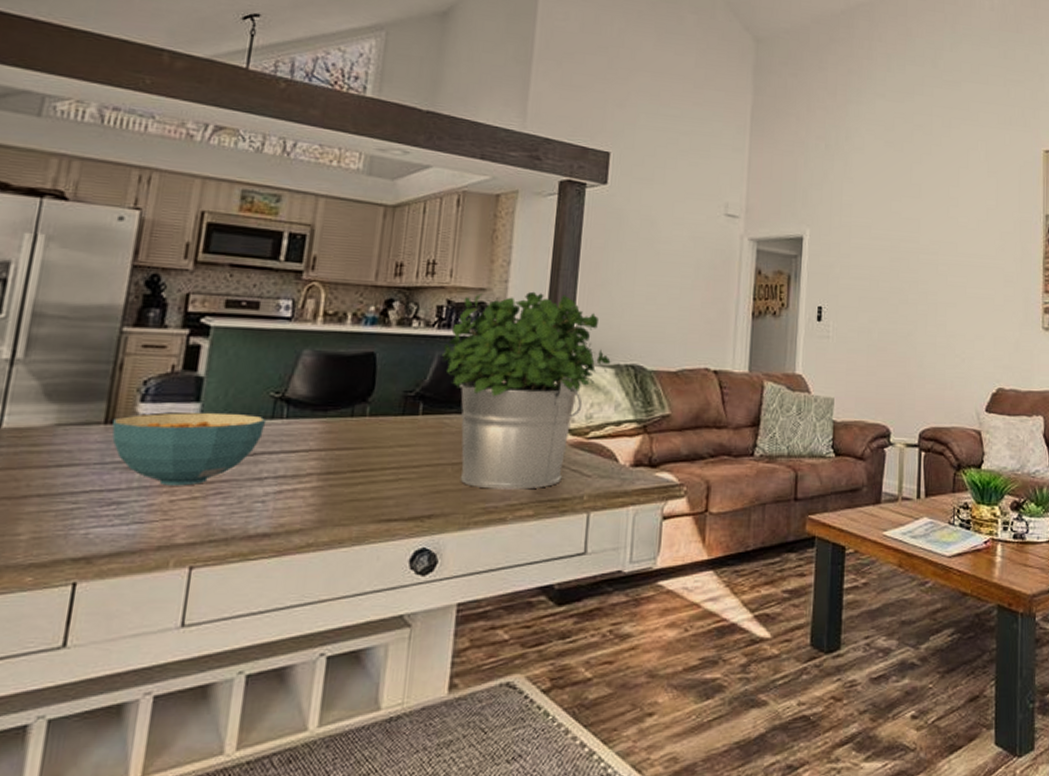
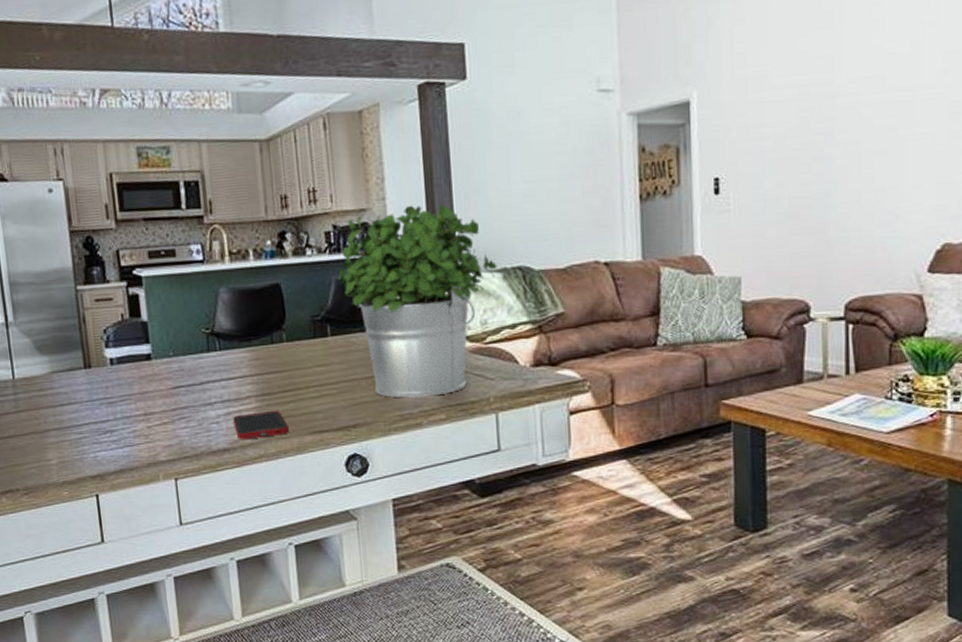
cereal bowl: present [112,412,267,486] -> none [90,350,205,415]
cell phone: none [283,493,352,525] -> present [233,411,290,440]

